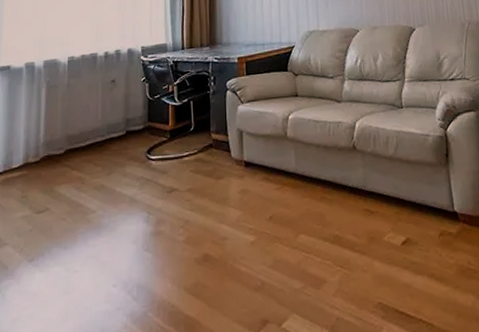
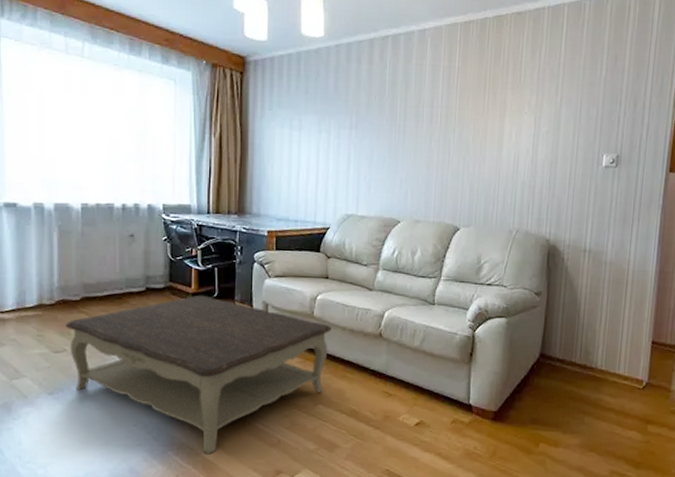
coffee table: none [49,130,306,311] -> present [65,295,332,455]

